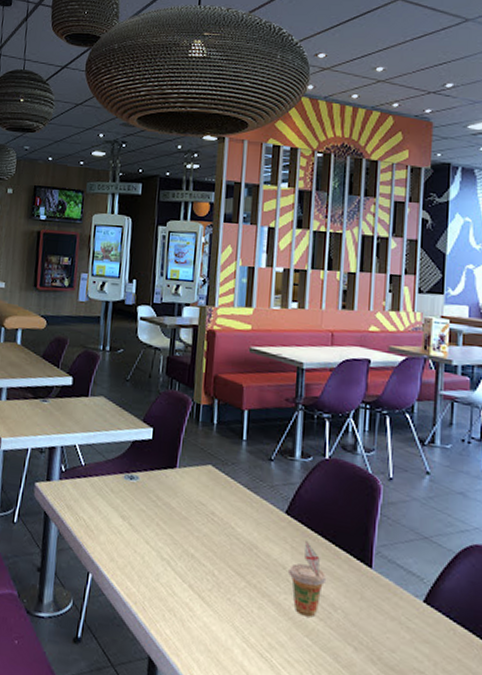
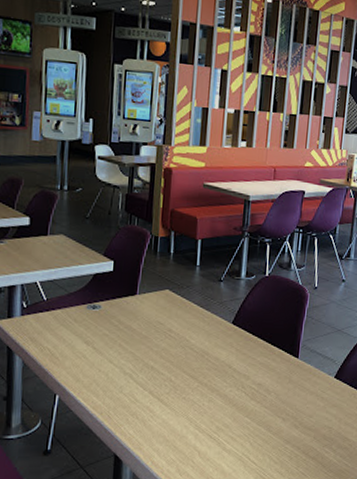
beverage cup: present [288,540,327,618] -> none [233,343,264,402]

